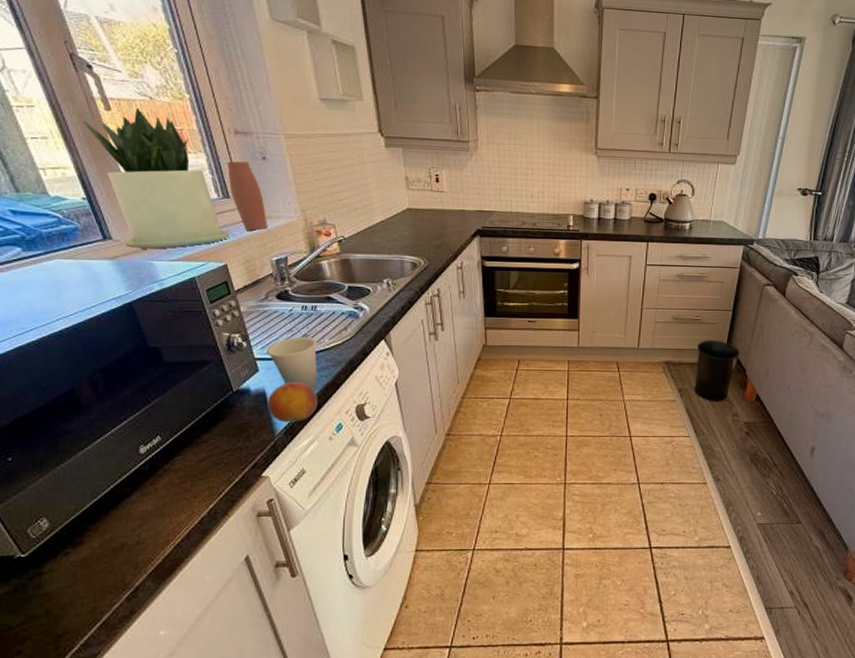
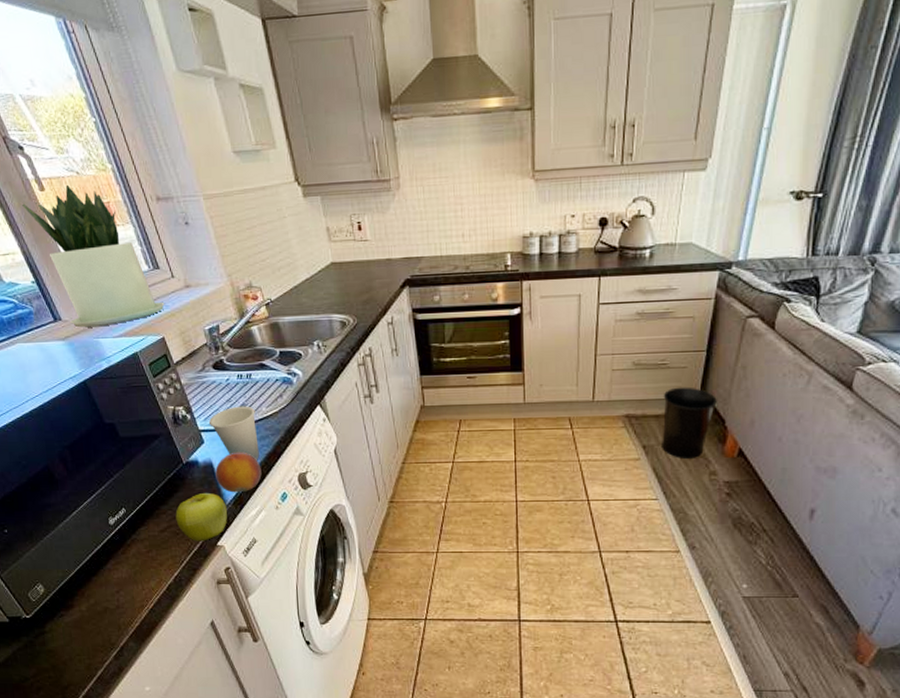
fruit: none [218,421,277,472] -> present [175,492,228,542]
vase: present [227,161,269,231] -> none [153,228,198,301]

